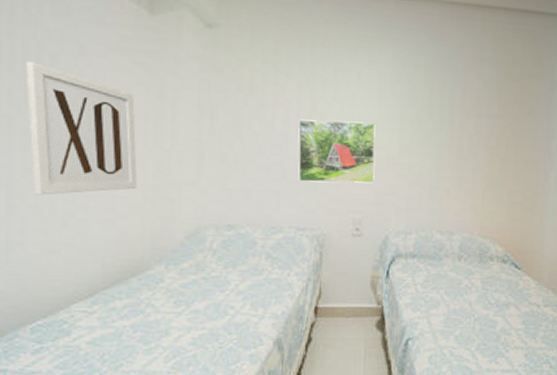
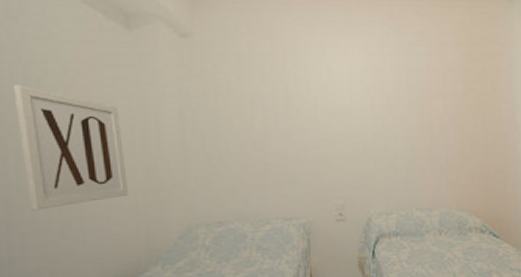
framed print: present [298,119,376,184] -> none [276,112,353,174]

